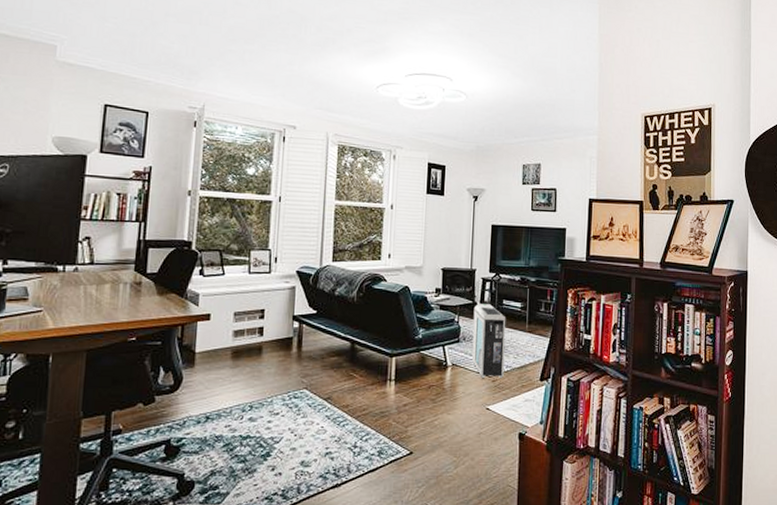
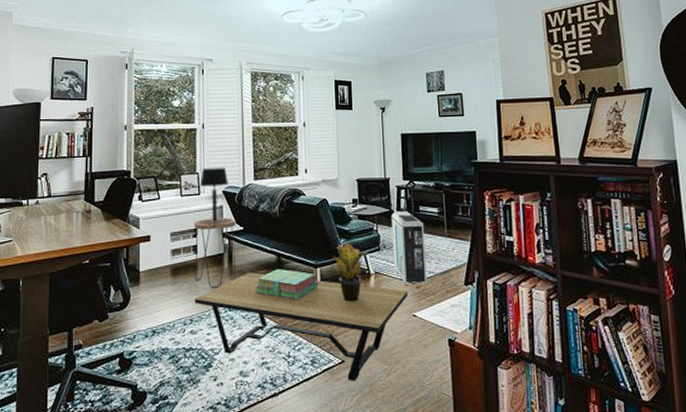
coffee table: none [255,359,484,473] -> present [194,272,409,381]
side table: none [258,299,309,373] -> present [193,217,237,288]
table lamp: none [271,244,305,305] -> present [199,167,229,223]
stack of books: none [324,357,393,390] -> present [255,269,318,300]
potted plant: none [410,333,447,393] -> present [333,243,368,302]

